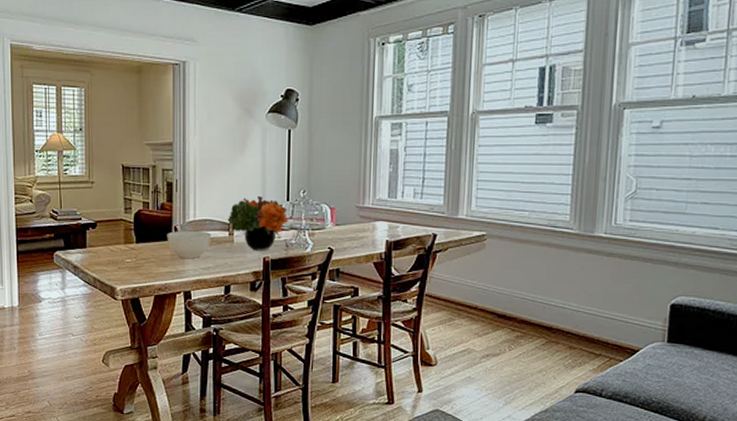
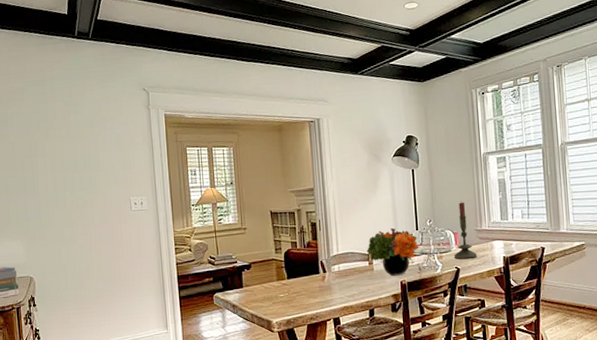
bowl: present [167,230,211,259] -> none [314,263,354,290]
candle: none [328,171,355,239] -> present [454,201,477,259]

